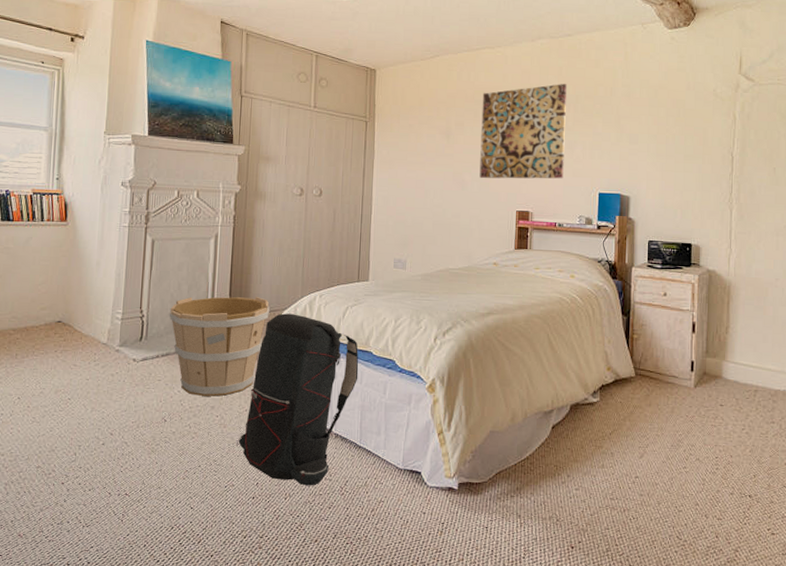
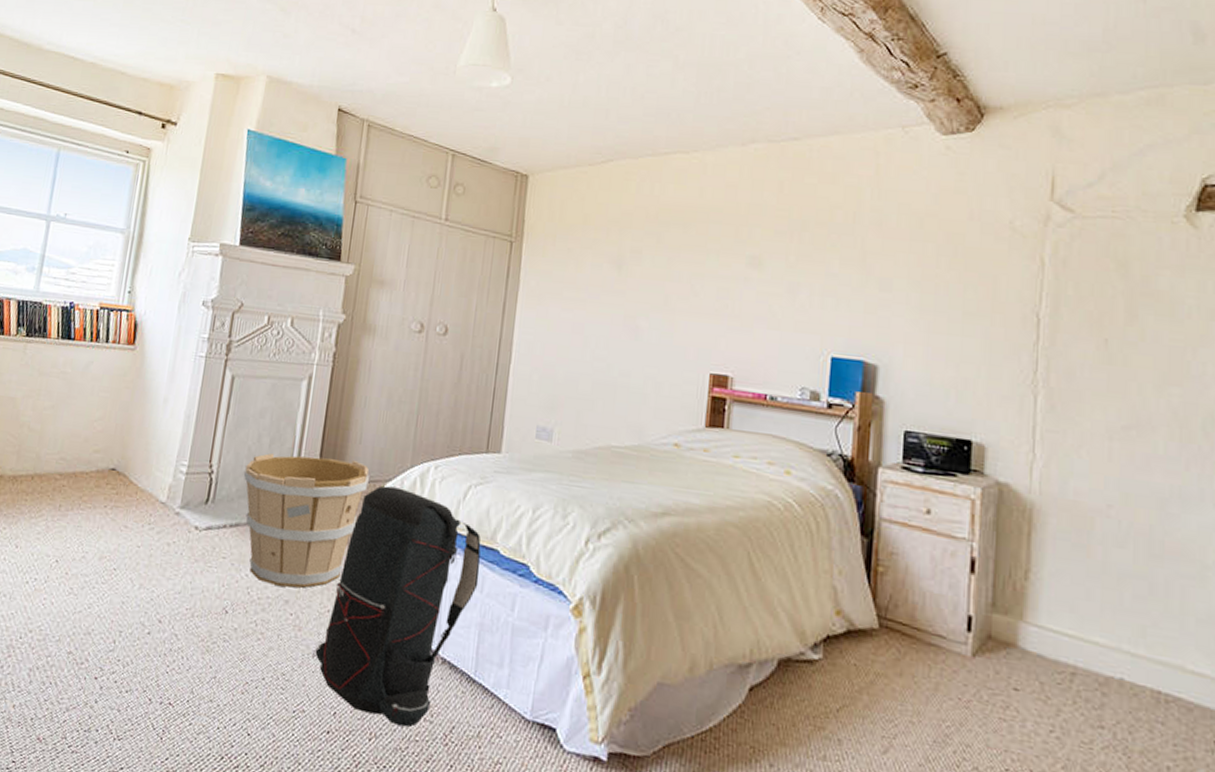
wall art: present [479,84,568,179] -> none [660,203,791,334]

